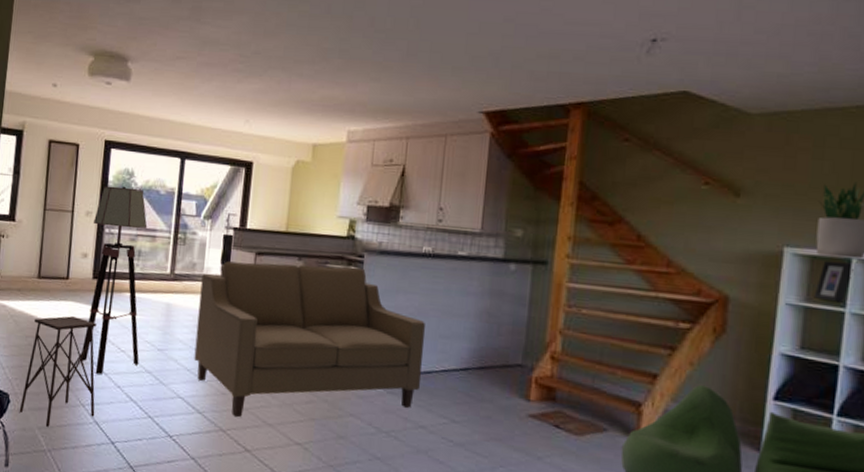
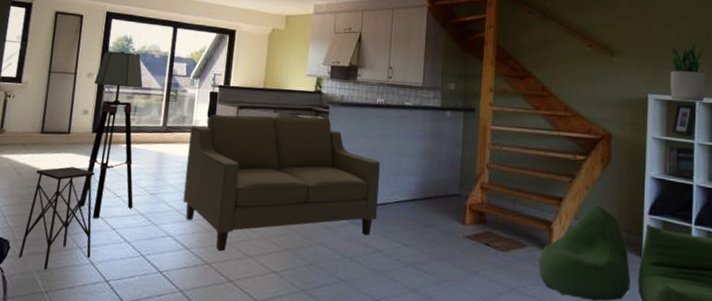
books: none [801,315,844,358] -> present [665,146,696,179]

